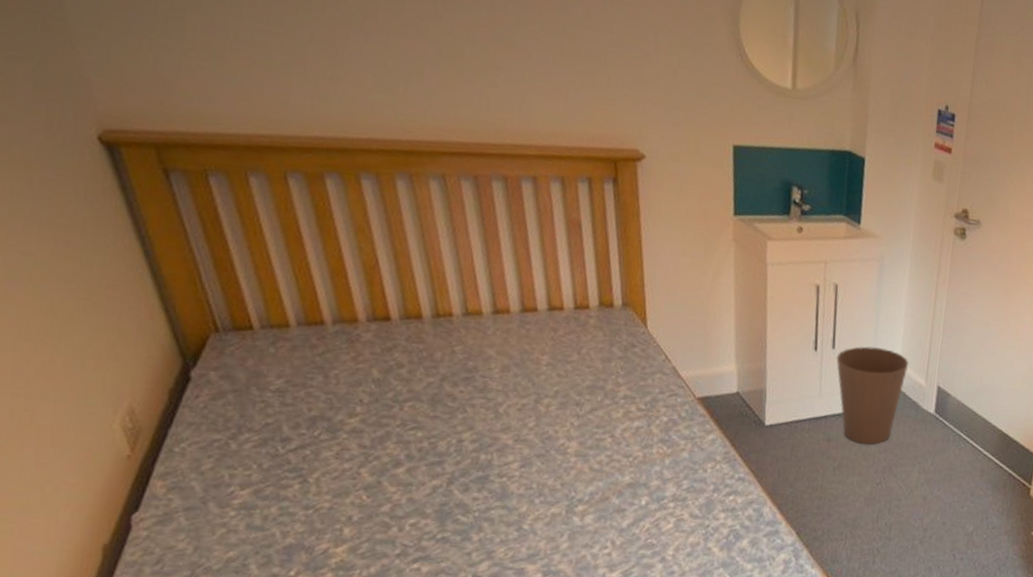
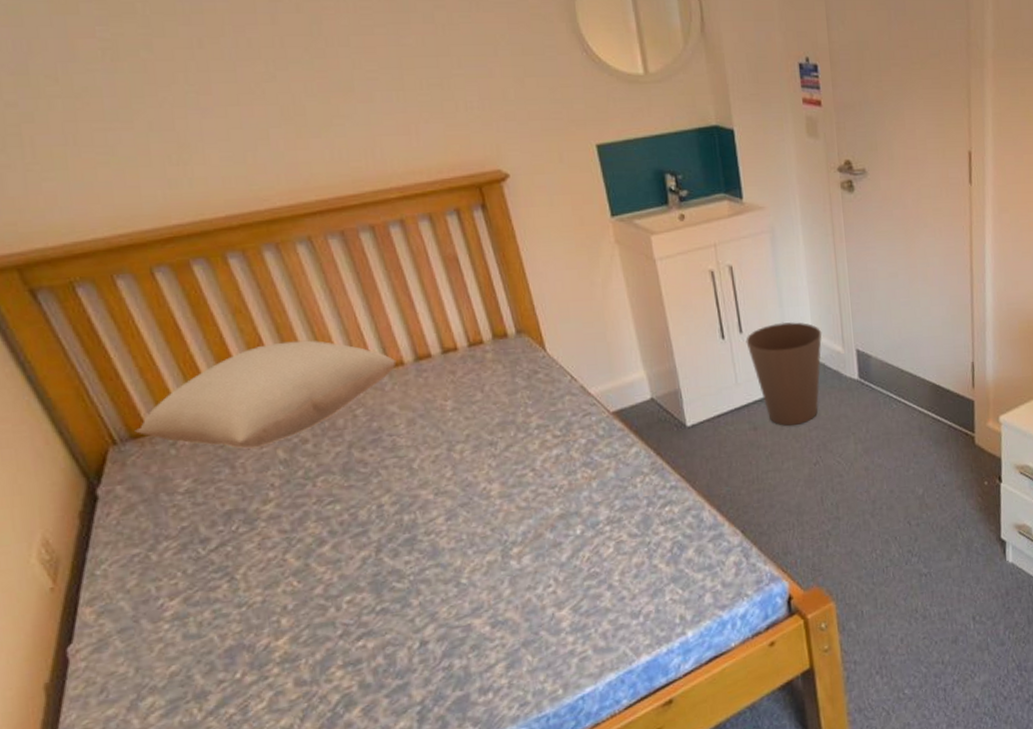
pillow: none [239,267,503,363] -> present [135,340,397,449]

